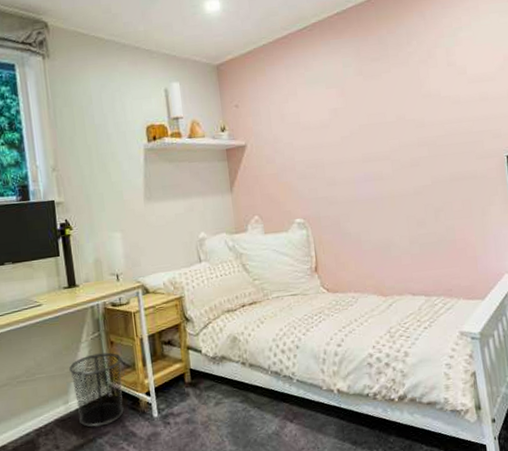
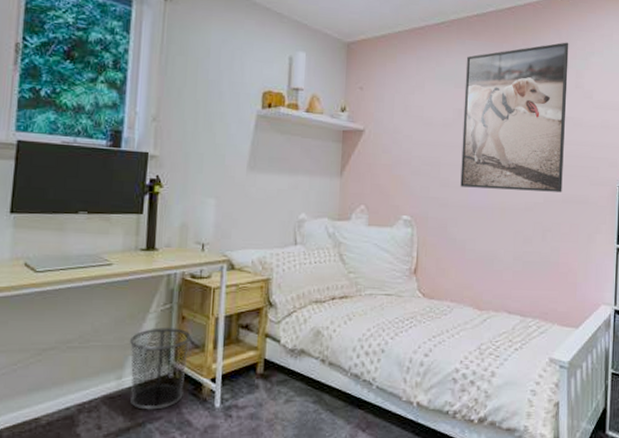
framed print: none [333,22,449,183] -> present [460,42,569,192]

